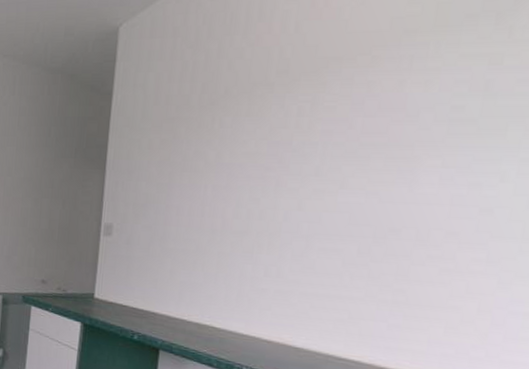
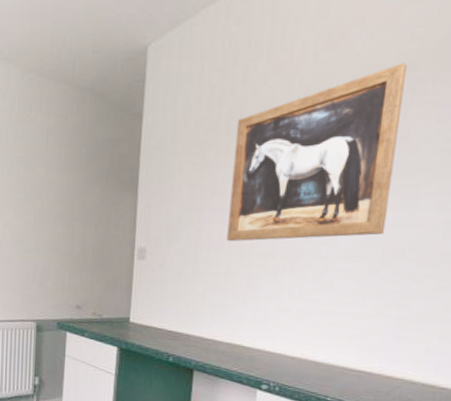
wall art: none [197,28,404,219] -> present [226,62,407,242]

